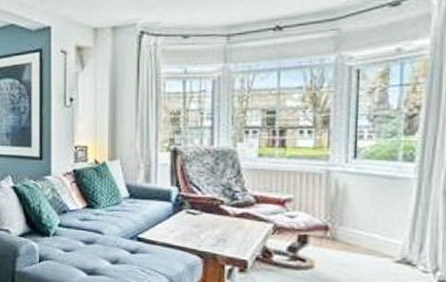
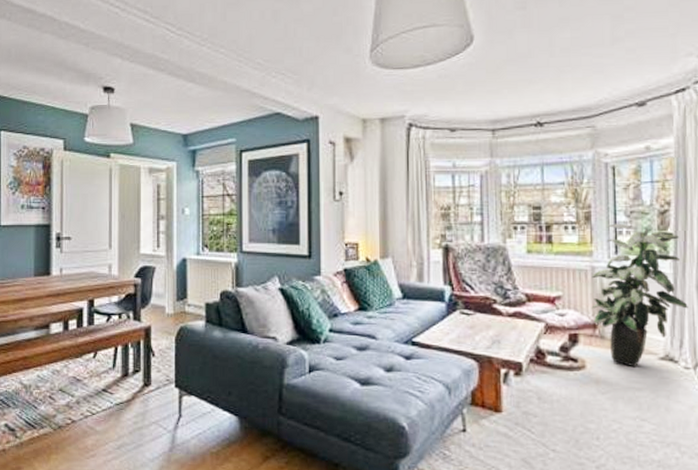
indoor plant: none [324,127,432,270] -> present [591,223,688,368]

